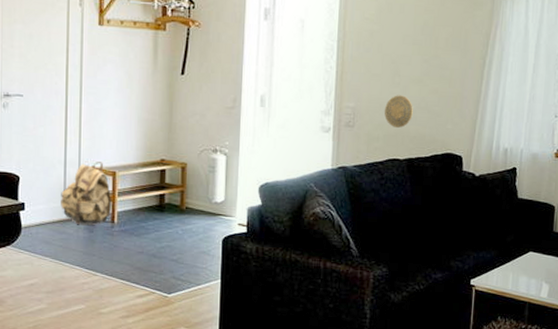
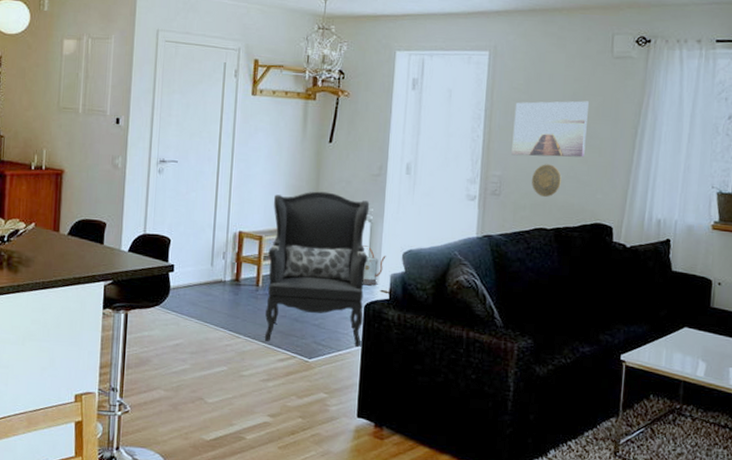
backpack: present [61,162,112,226] -> none [208,226,258,288]
armchair: none [122,125,225,281] -> present [264,191,370,347]
watering can: none [219,179,243,220] -> present [363,245,386,286]
wall art: none [364,31,439,88] -> present [511,101,589,158]

